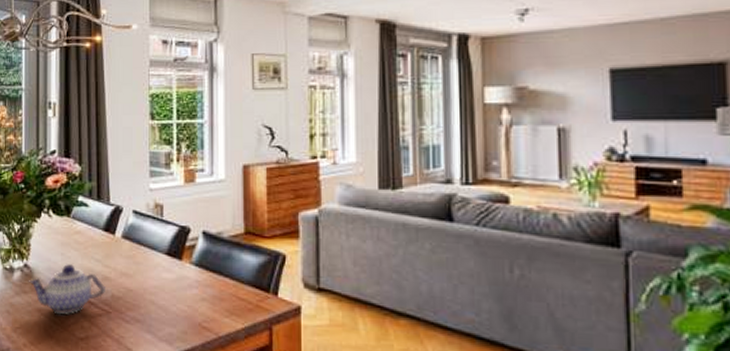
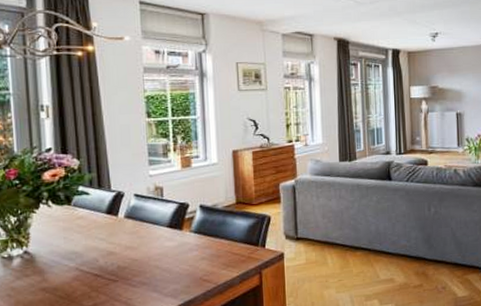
teapot: present [28,264,105,314] -> none [29,245,111,289]

